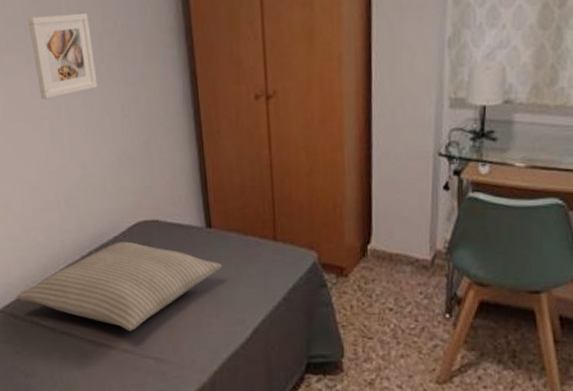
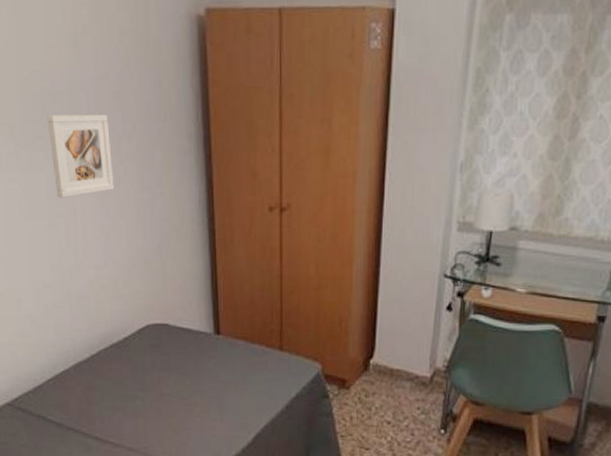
pillow: present [16,241,222,331] -> none [25,343,228,430]

